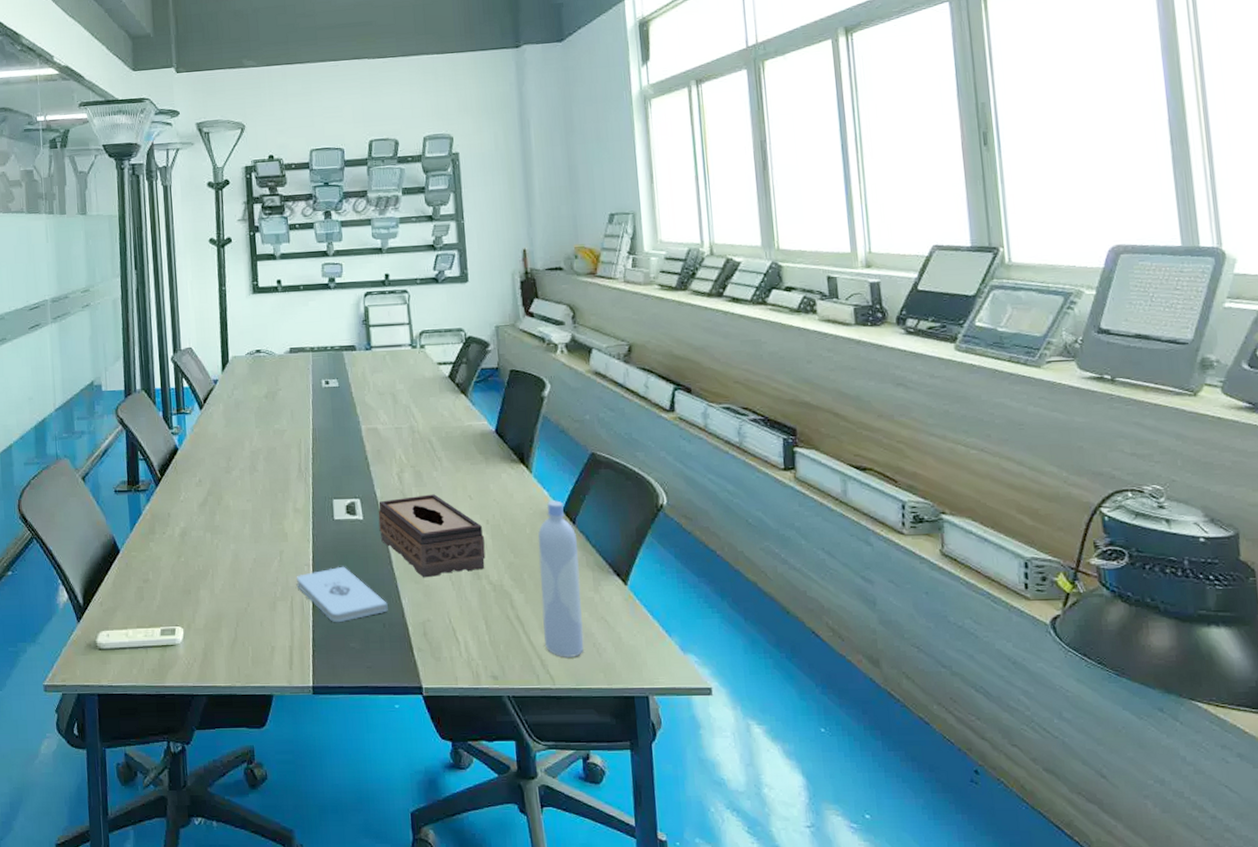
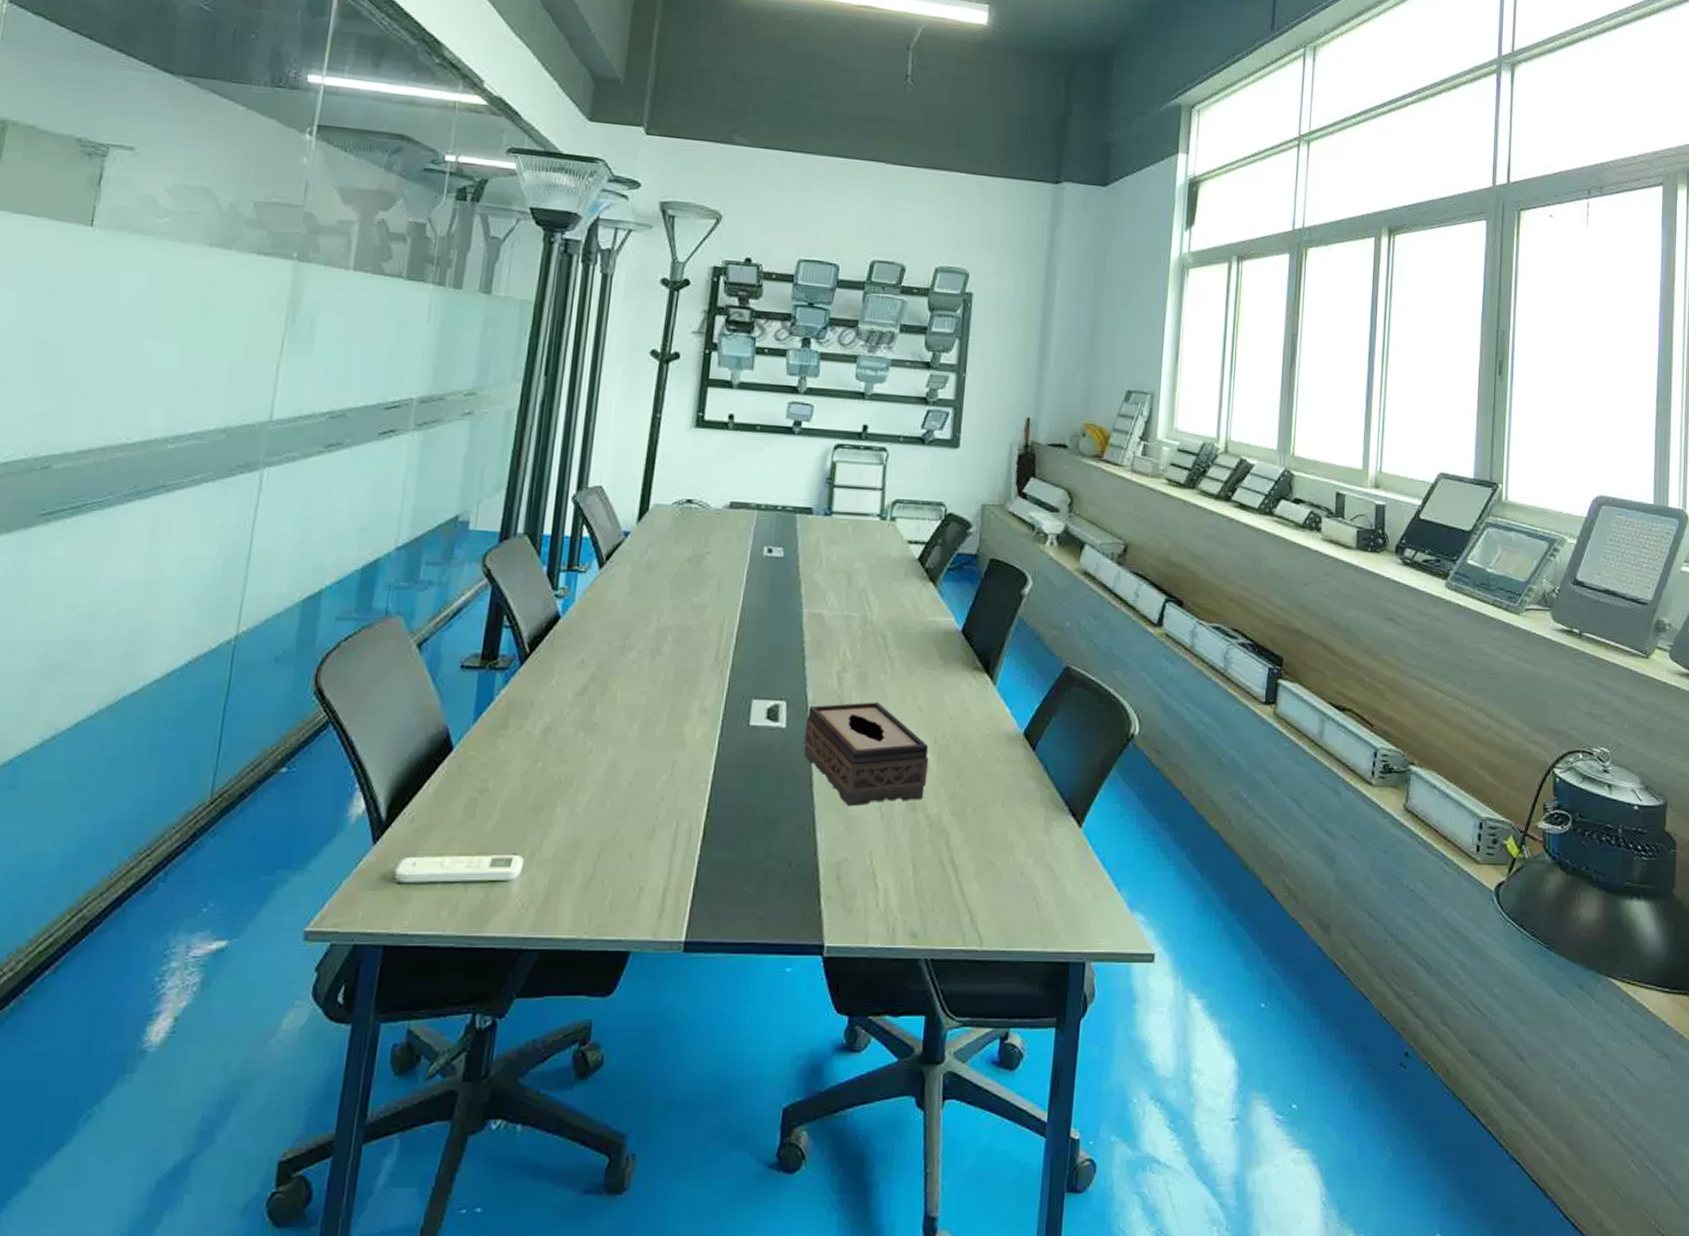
notepad: present [296,566,388,623] -> none [686,786,799,859]
bottle: present [537,500,584,659] -> none [979,720,1035,914]

